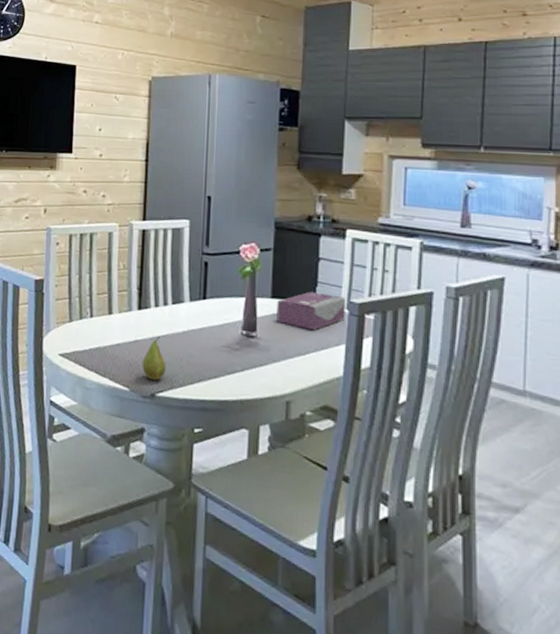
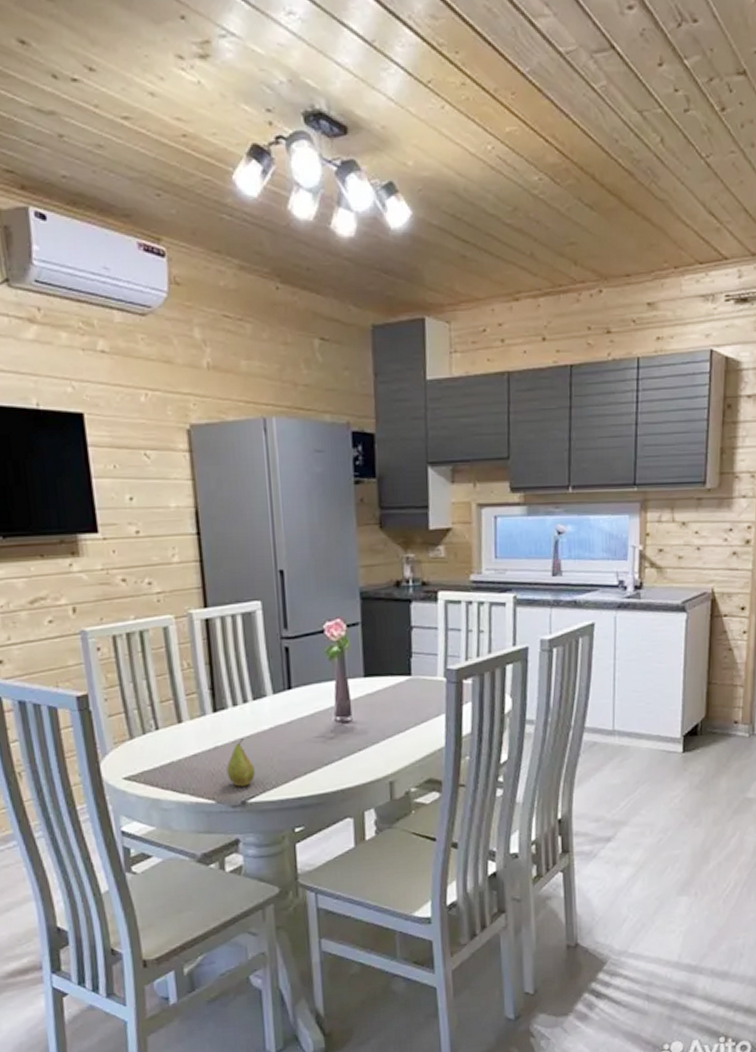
tissue box: present [276,291,345,331] -> none [370,663,443,705]

